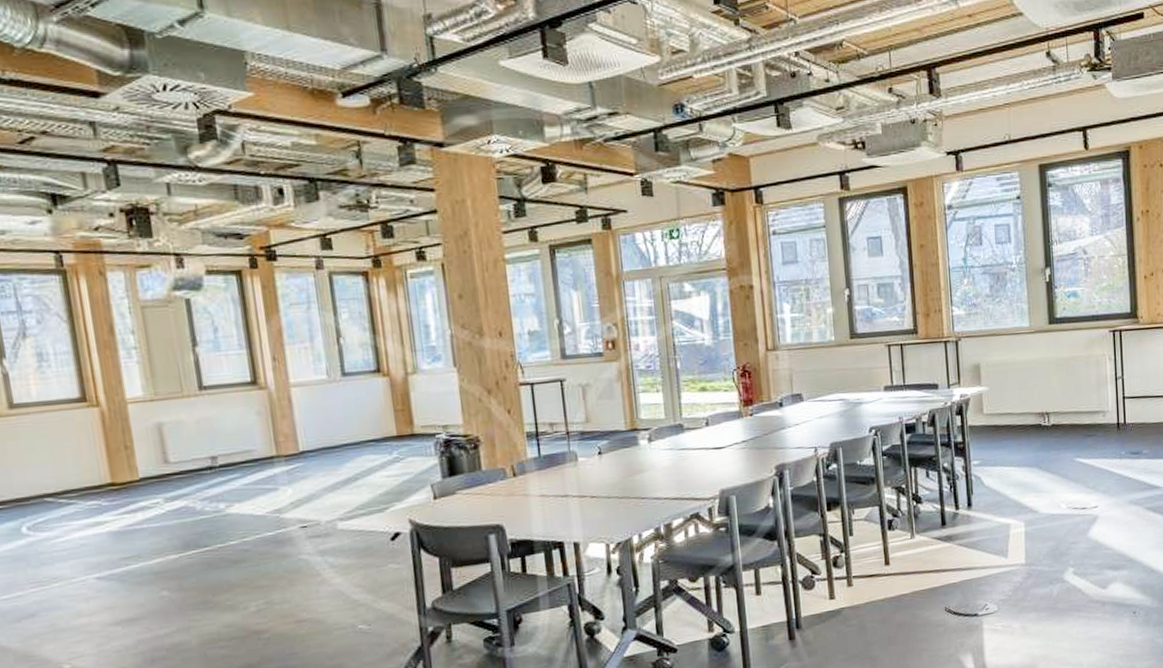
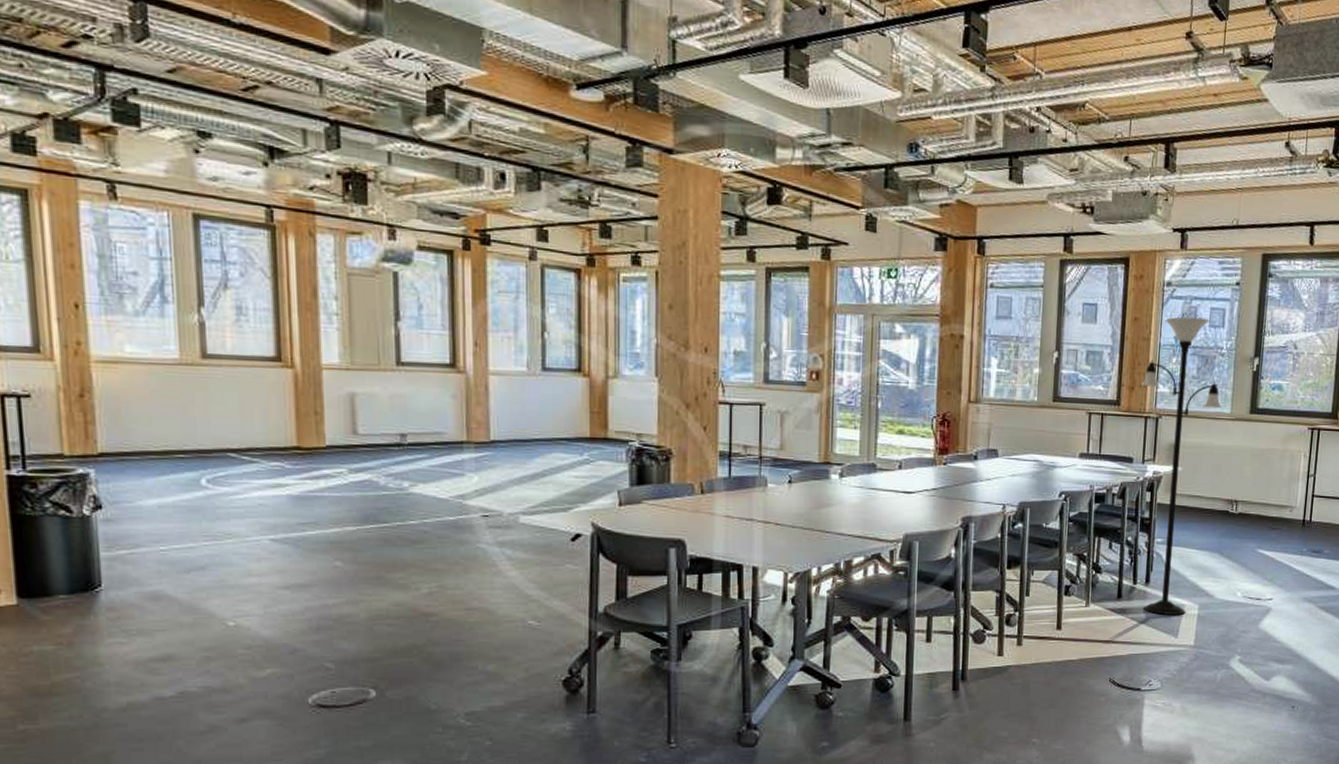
floor lamp: none [935,236,1021,537] -> present [1140,316,1223,615]

